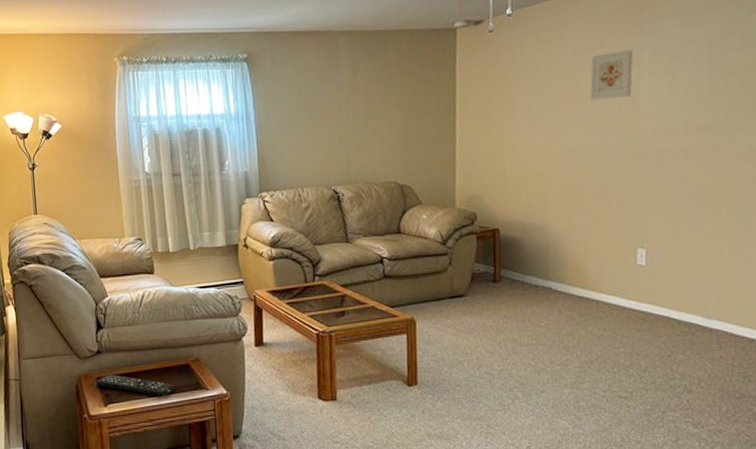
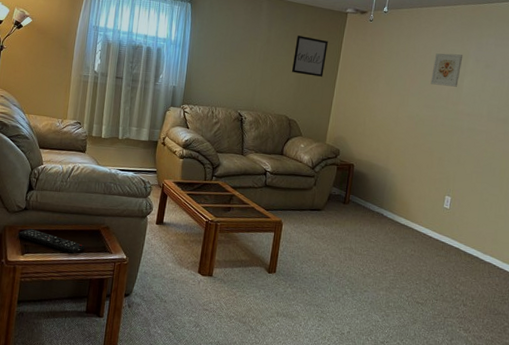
wall art: none [392,71,437,124] -> present [291,35,328,77]

